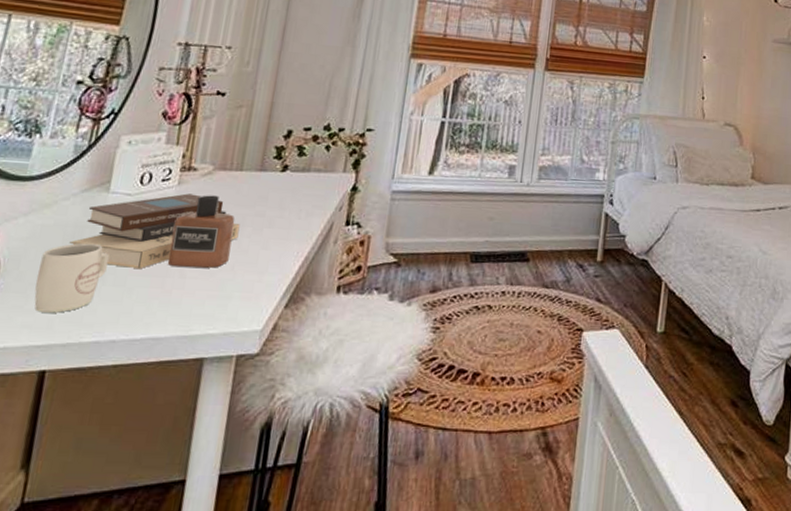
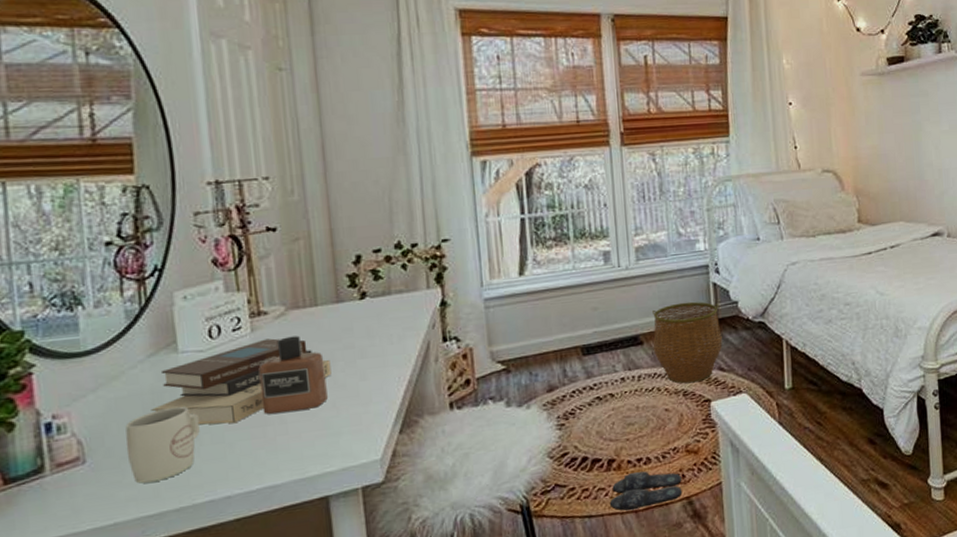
slippers: none [466,390,541,430] -> present [610,471,683,511]
basket: none [537,227,607,309] -> present [652,301,723,384]

